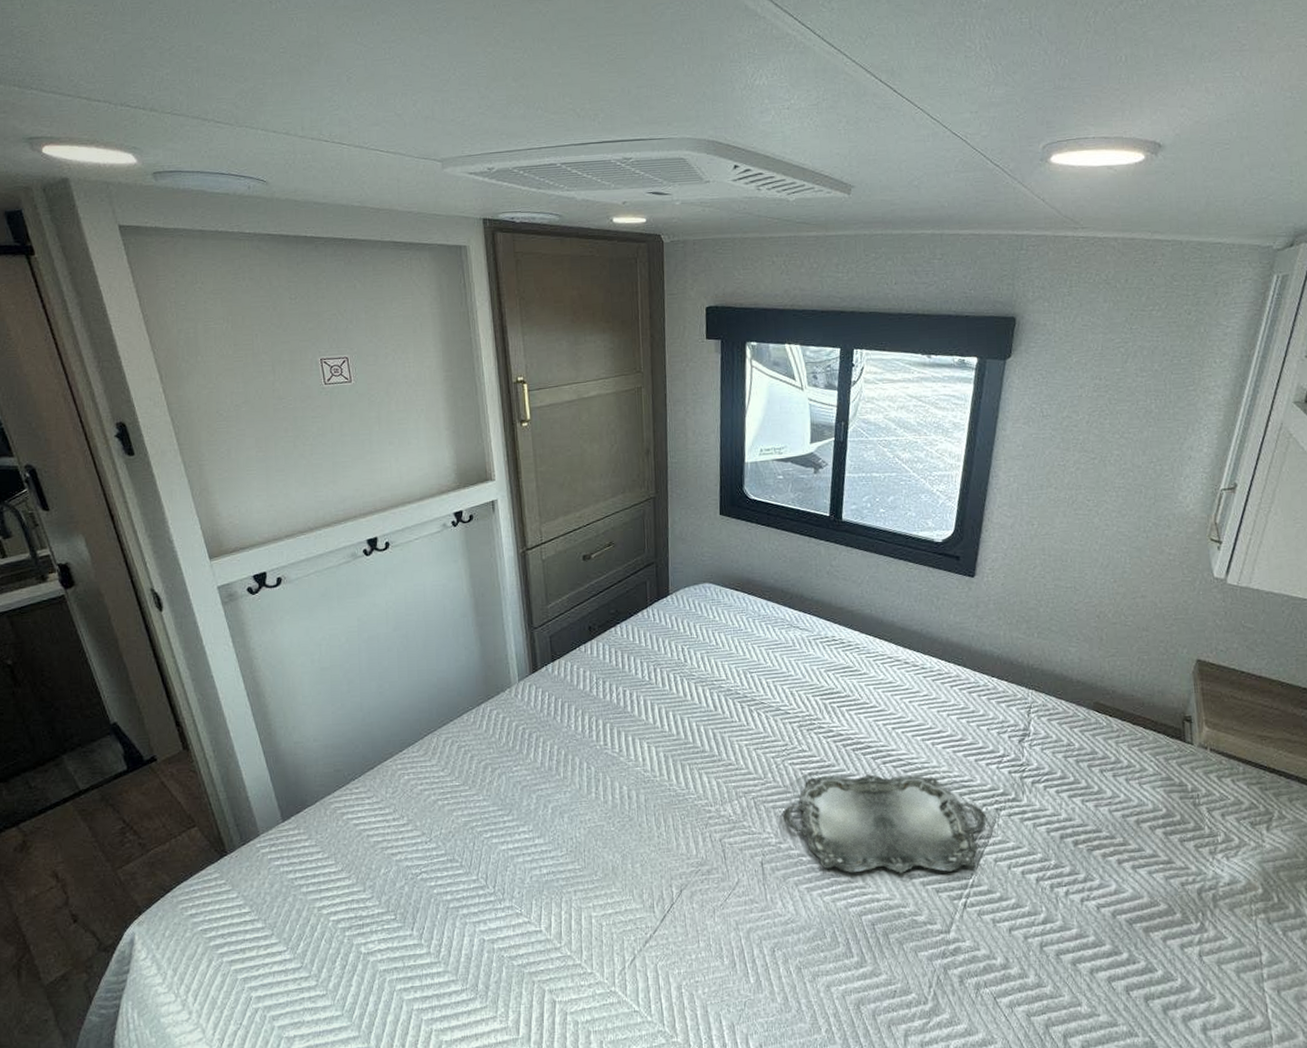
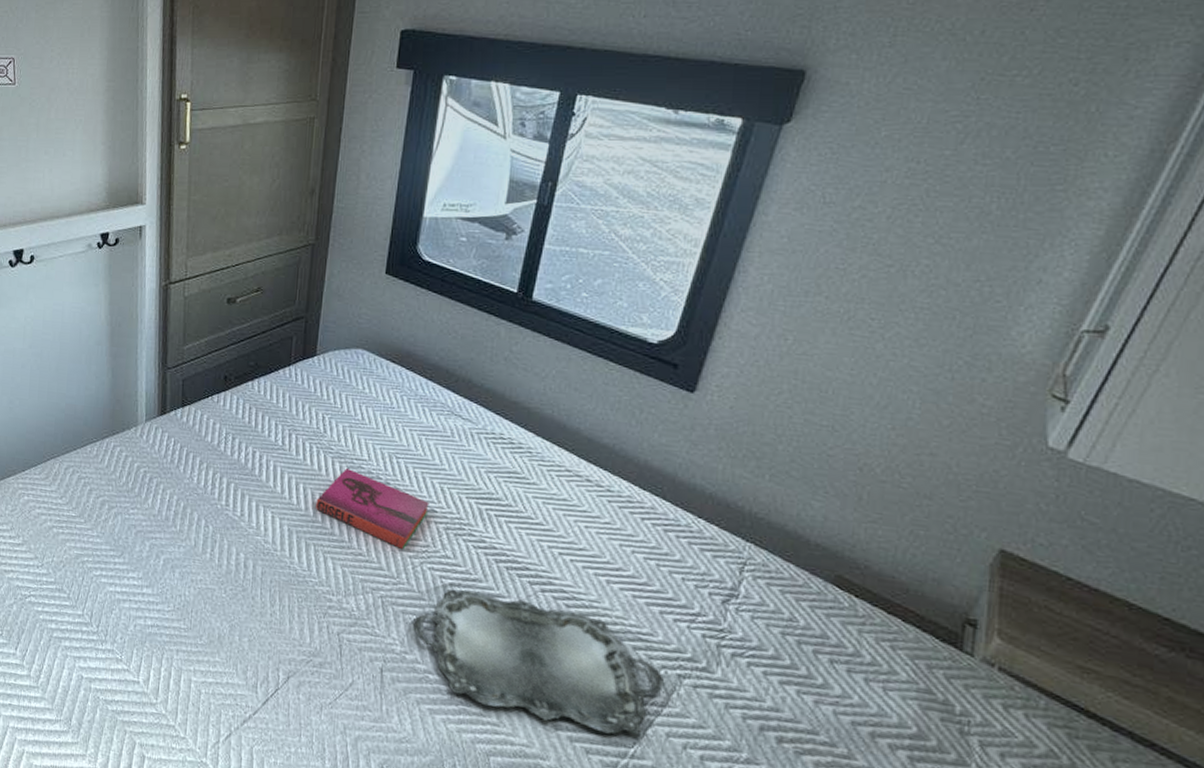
hardback book: none [686,690,783,752] -> present [316,468,429,549]

